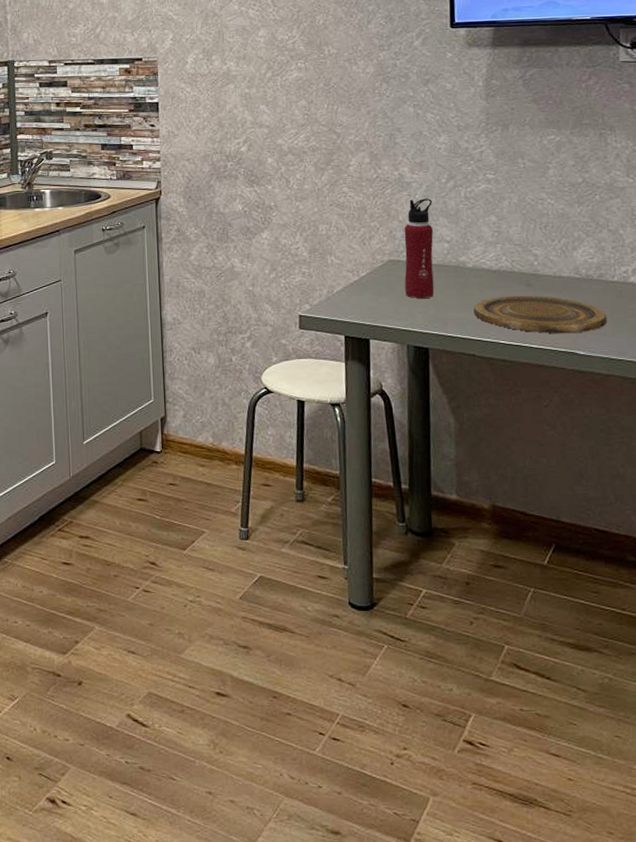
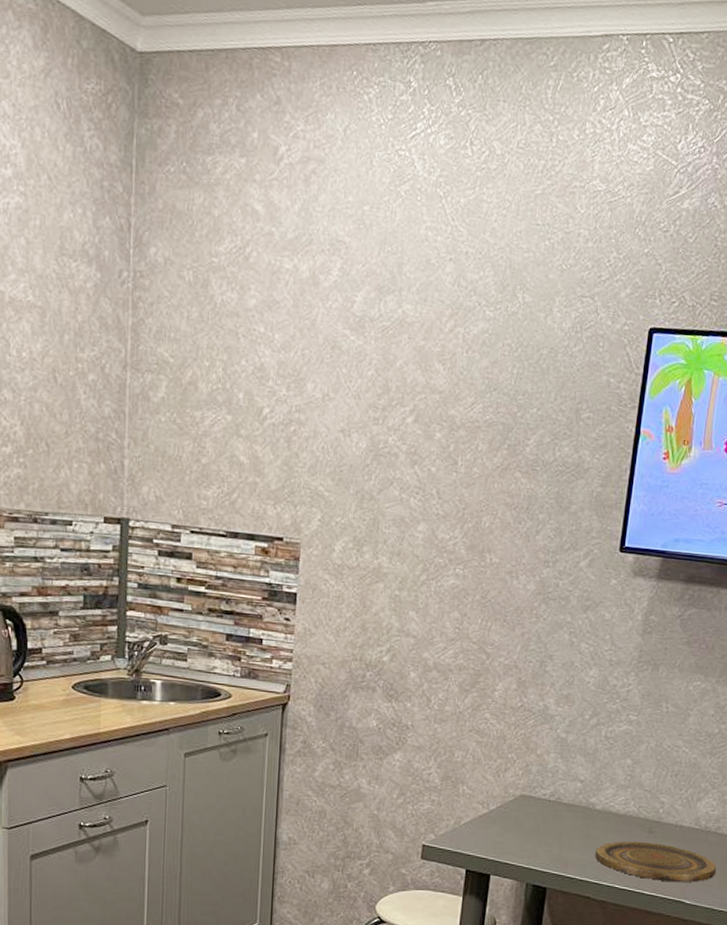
water bottle: present [404,198,435,299] -> none [532,733,572,838]

